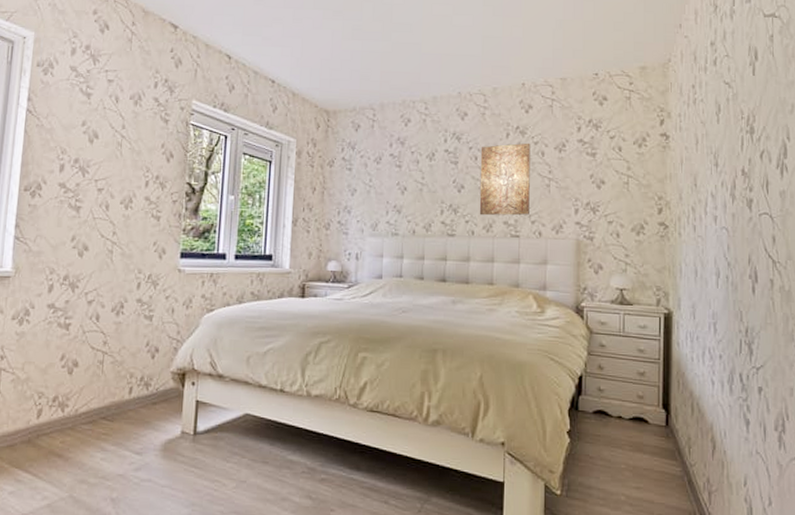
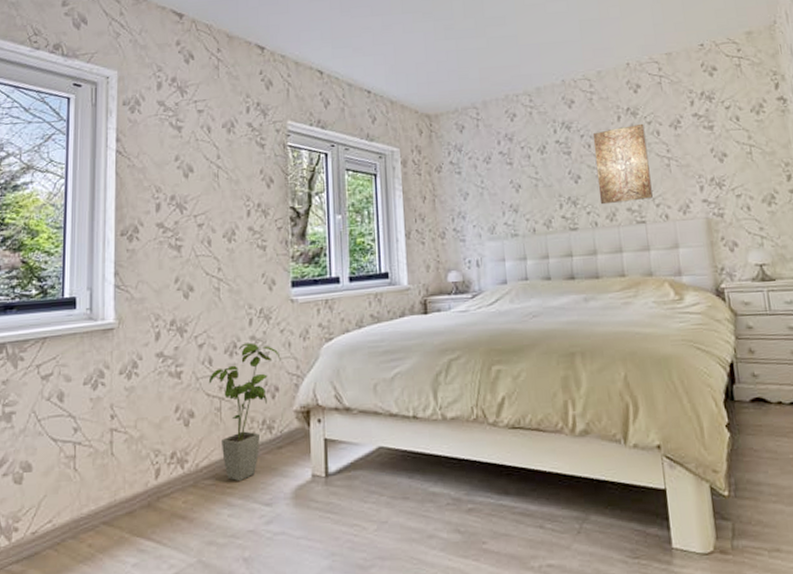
house plant: none [94,304,164,430] -> present [208,342,281,482]

